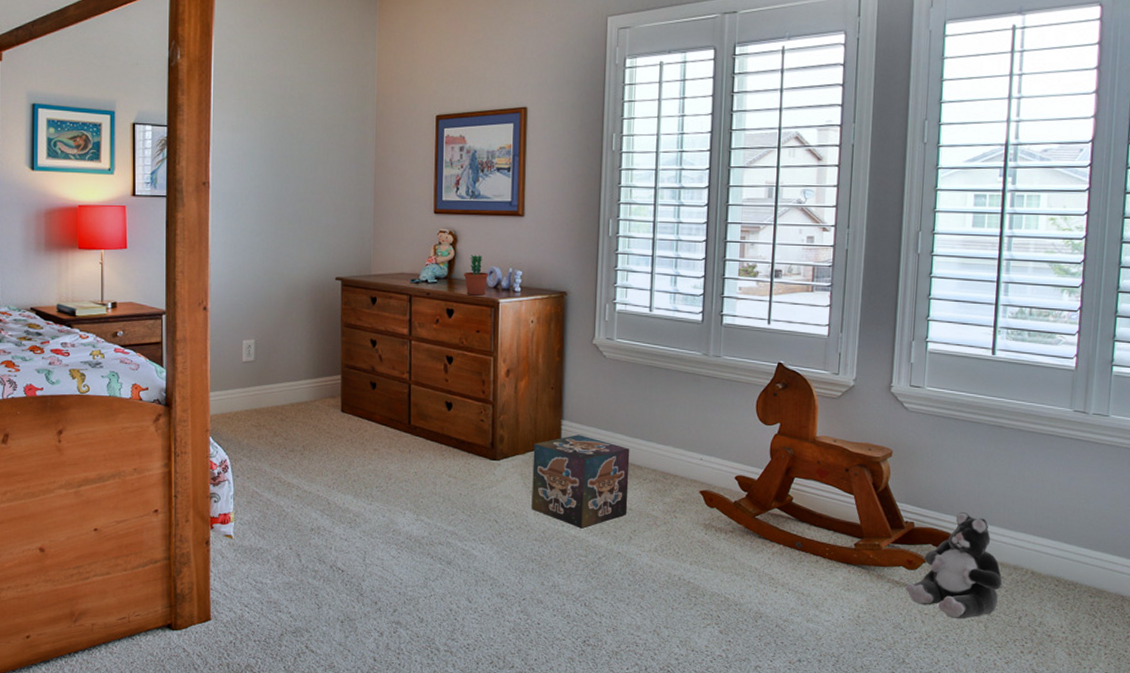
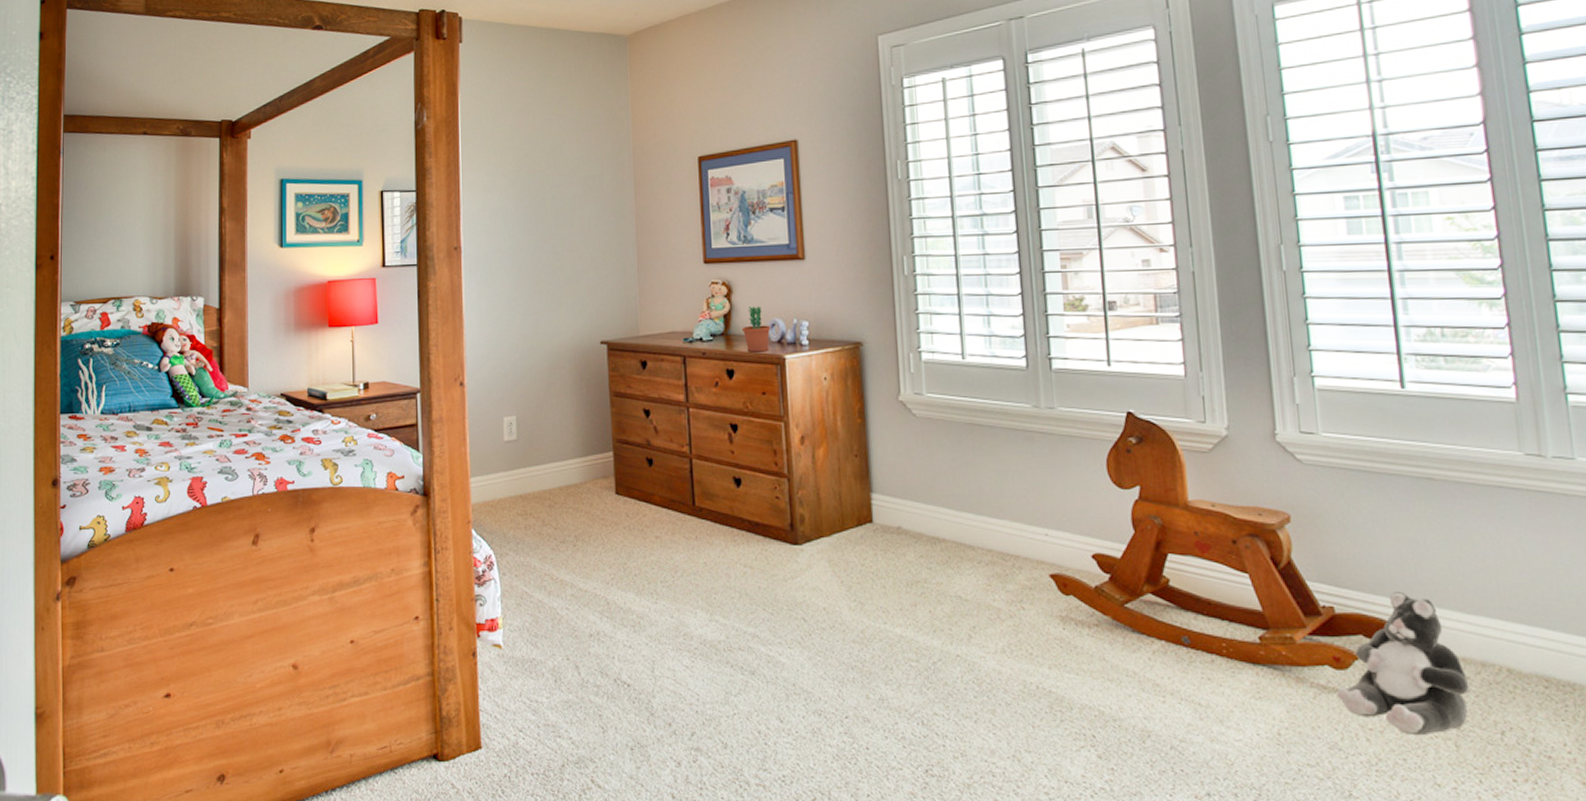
toy box: present [531,435,630,529] -> none [840,510,963,626]

